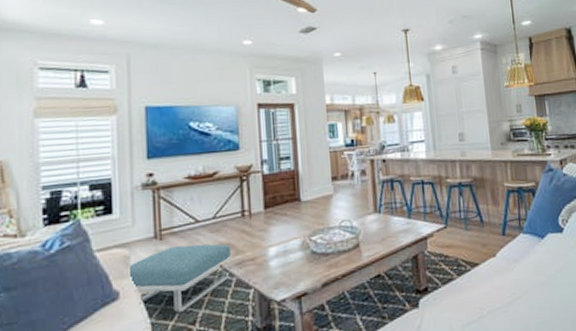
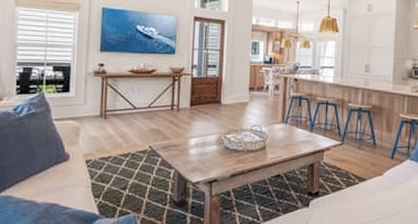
footstool: present [130,243,232,314] -> none [79,126,160,179]

